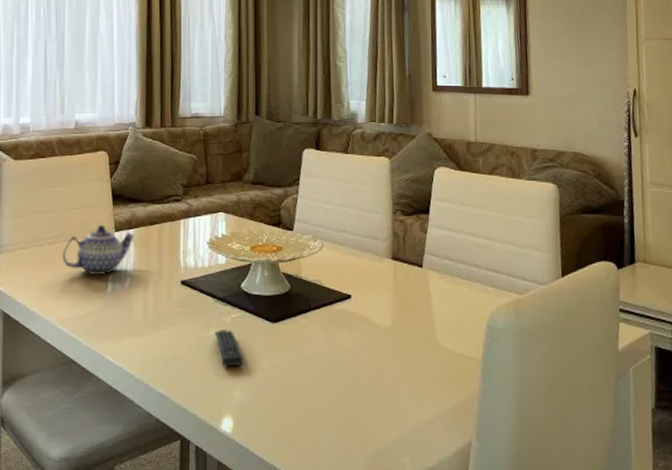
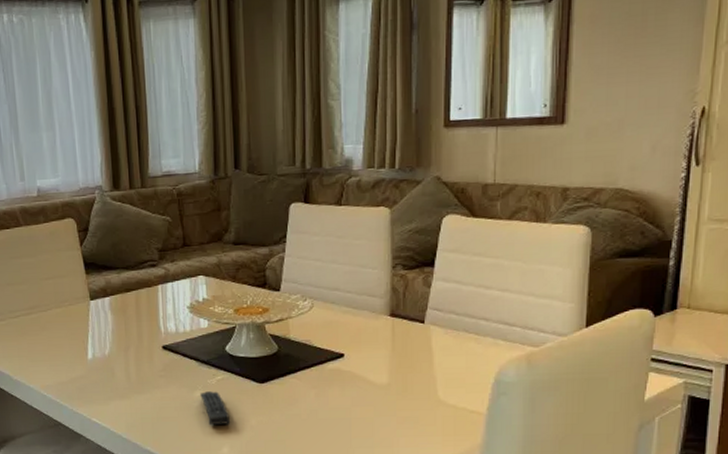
teapot: present [62,224,134,275] -> none [38,293,110,343]

